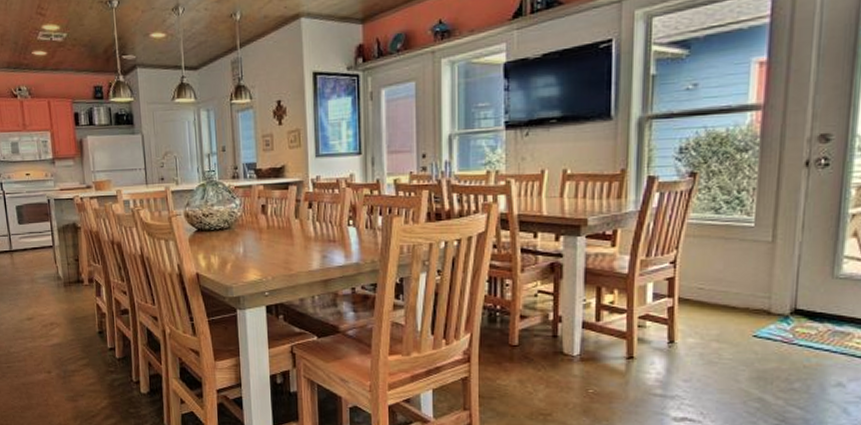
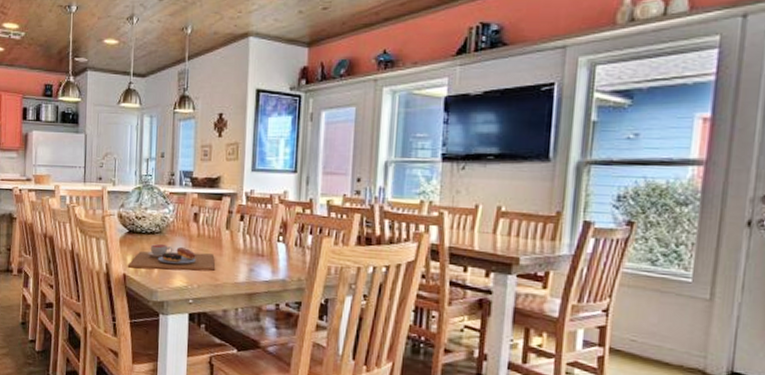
place setting: none [200,239,289,266] -> present [128,243,216,271]

